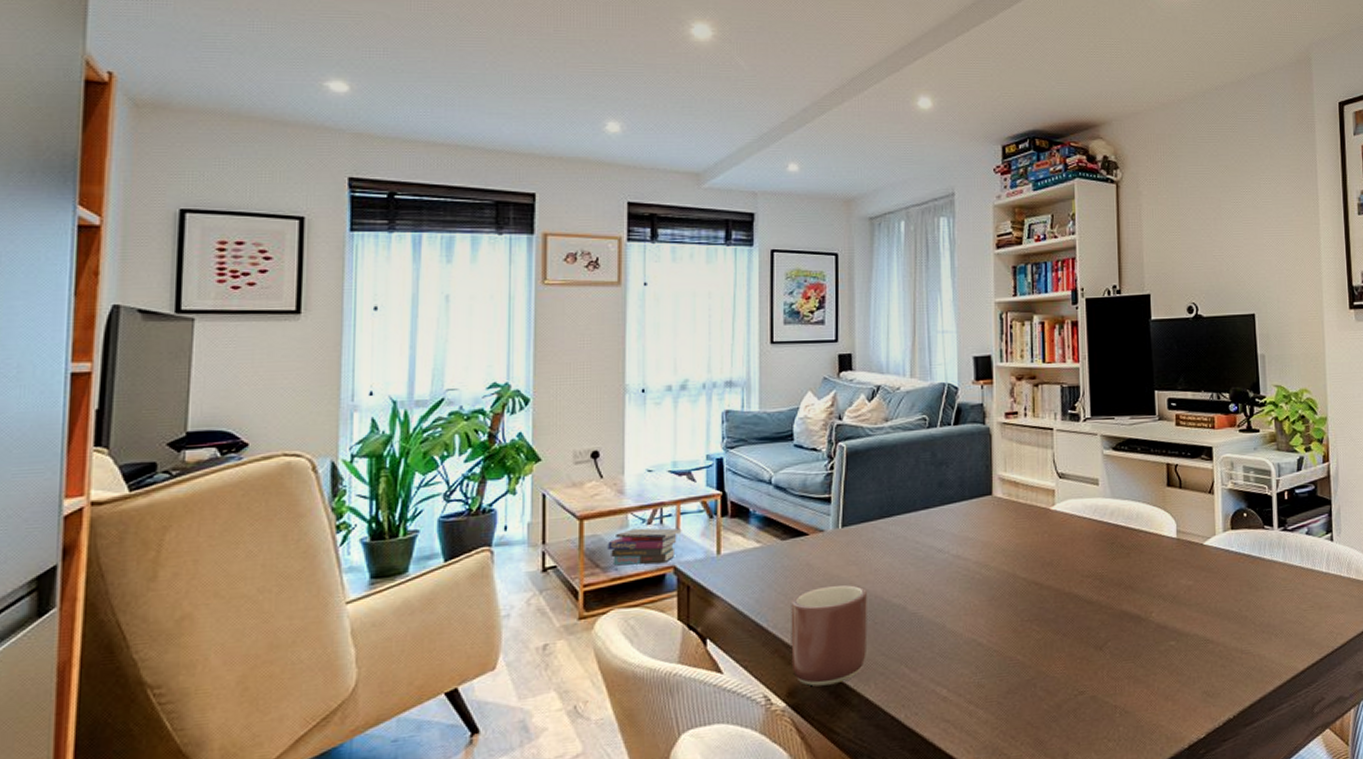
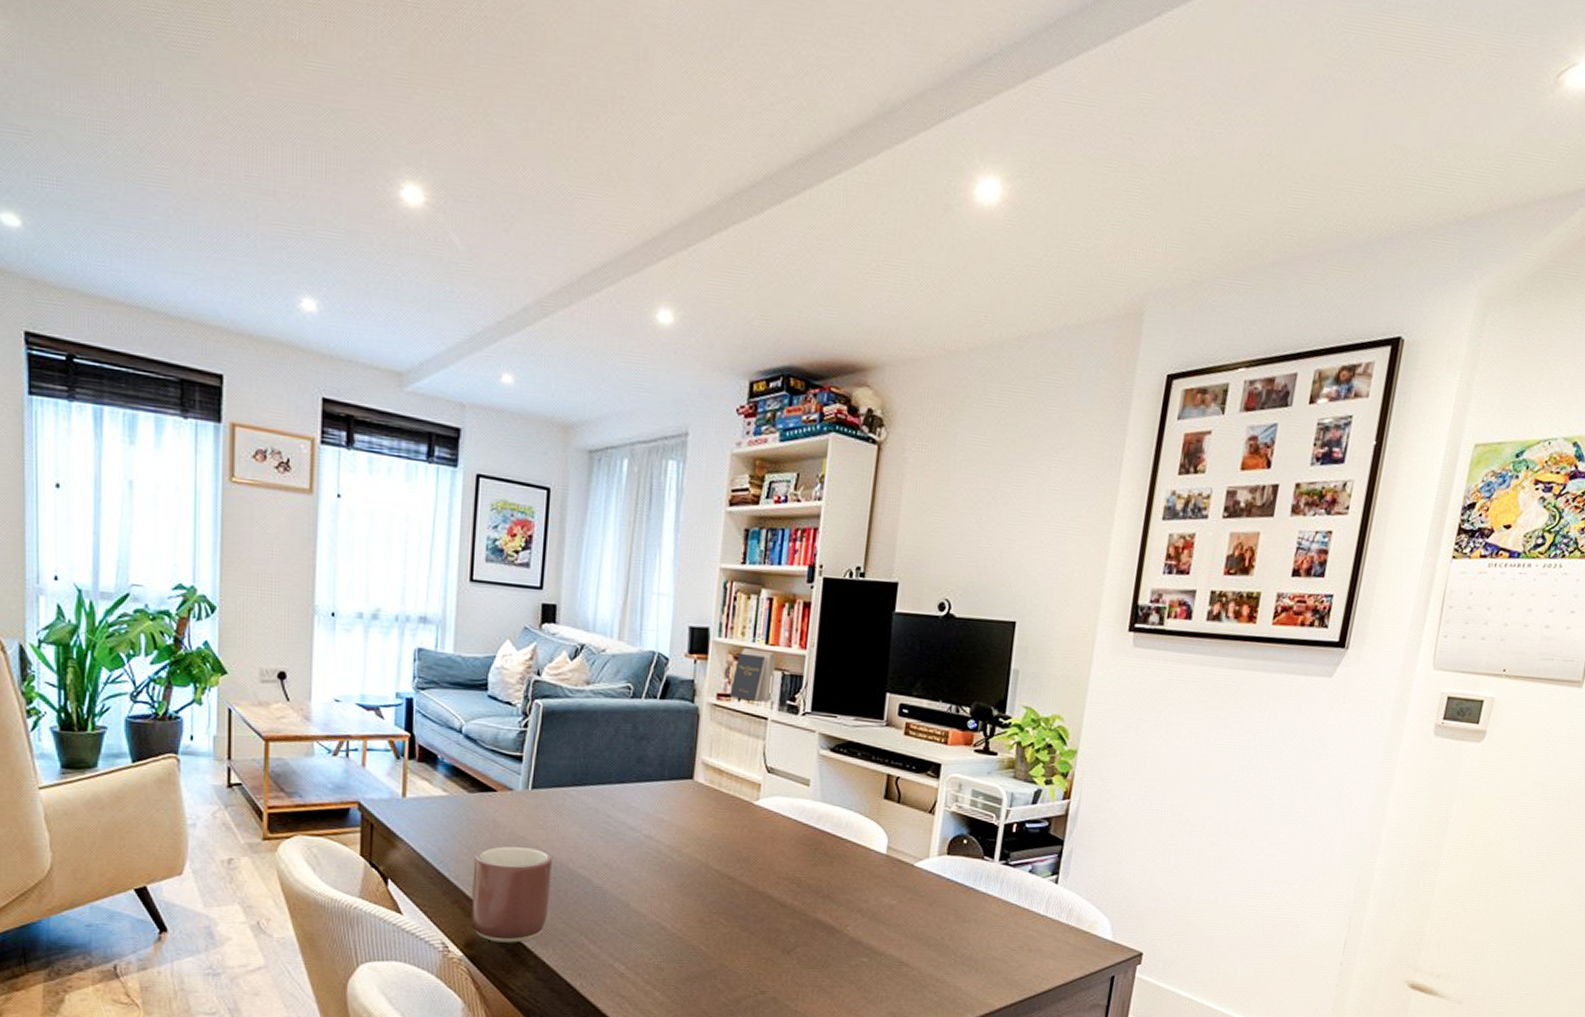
books: present [608,528,682,566] -> none [292,757,368,798]
books: none [1016,368,1055,415] -> present [729,648,776,701]

